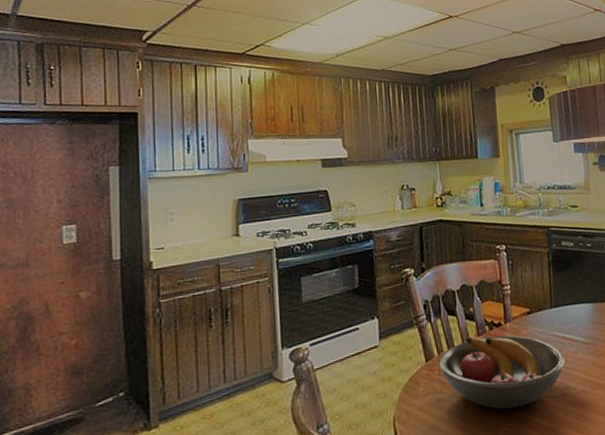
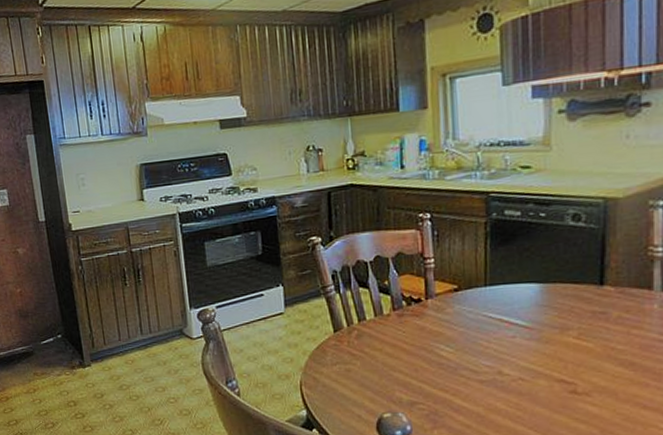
fruit bowl: present [439,335,566,410] -> none [348,310,500,387]

